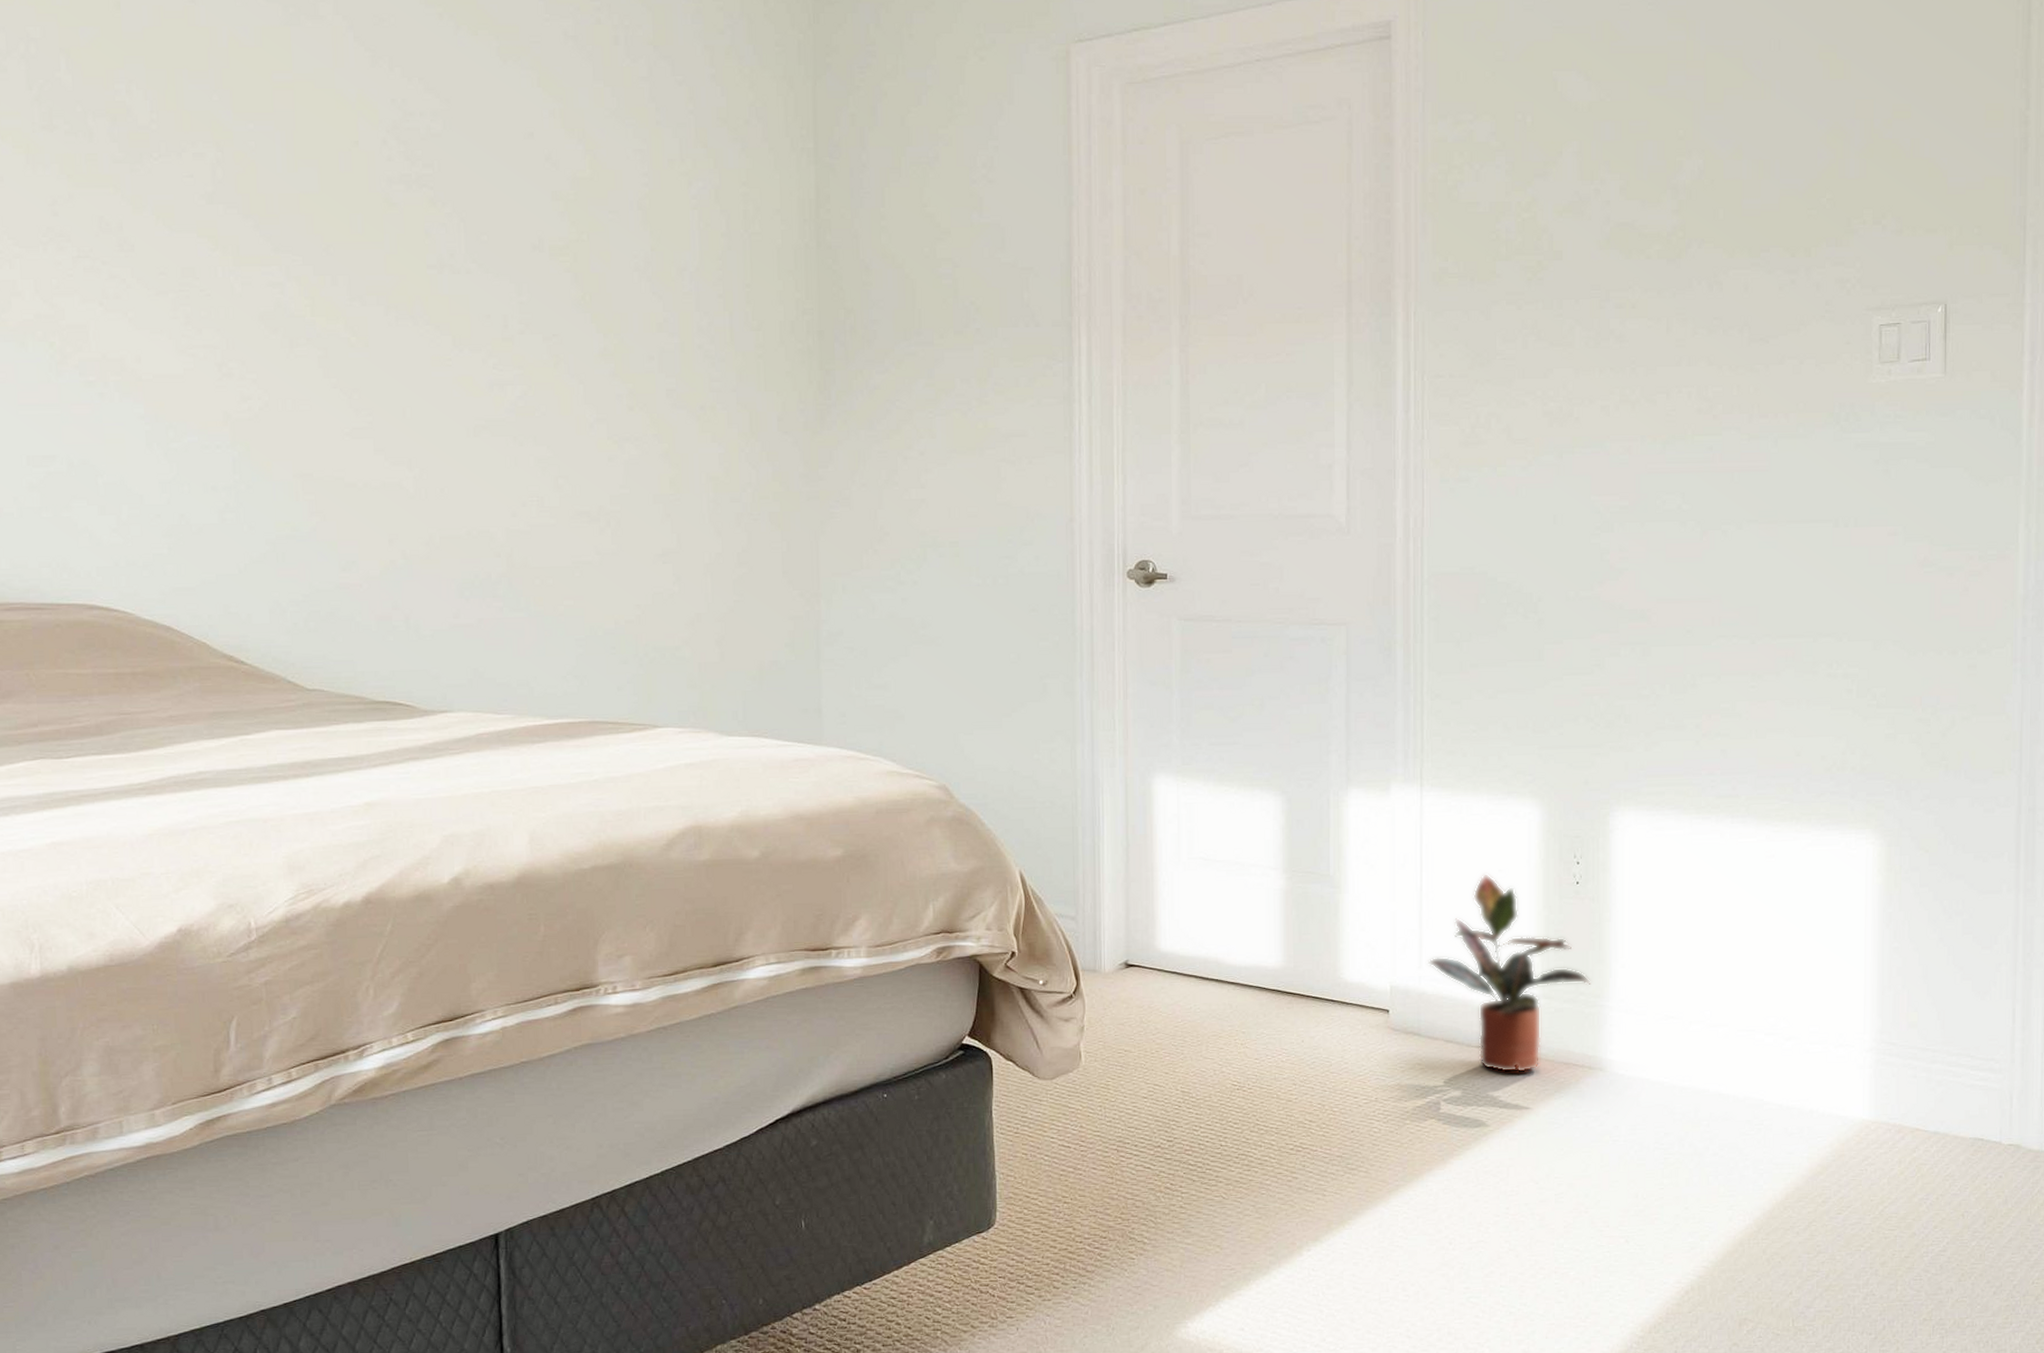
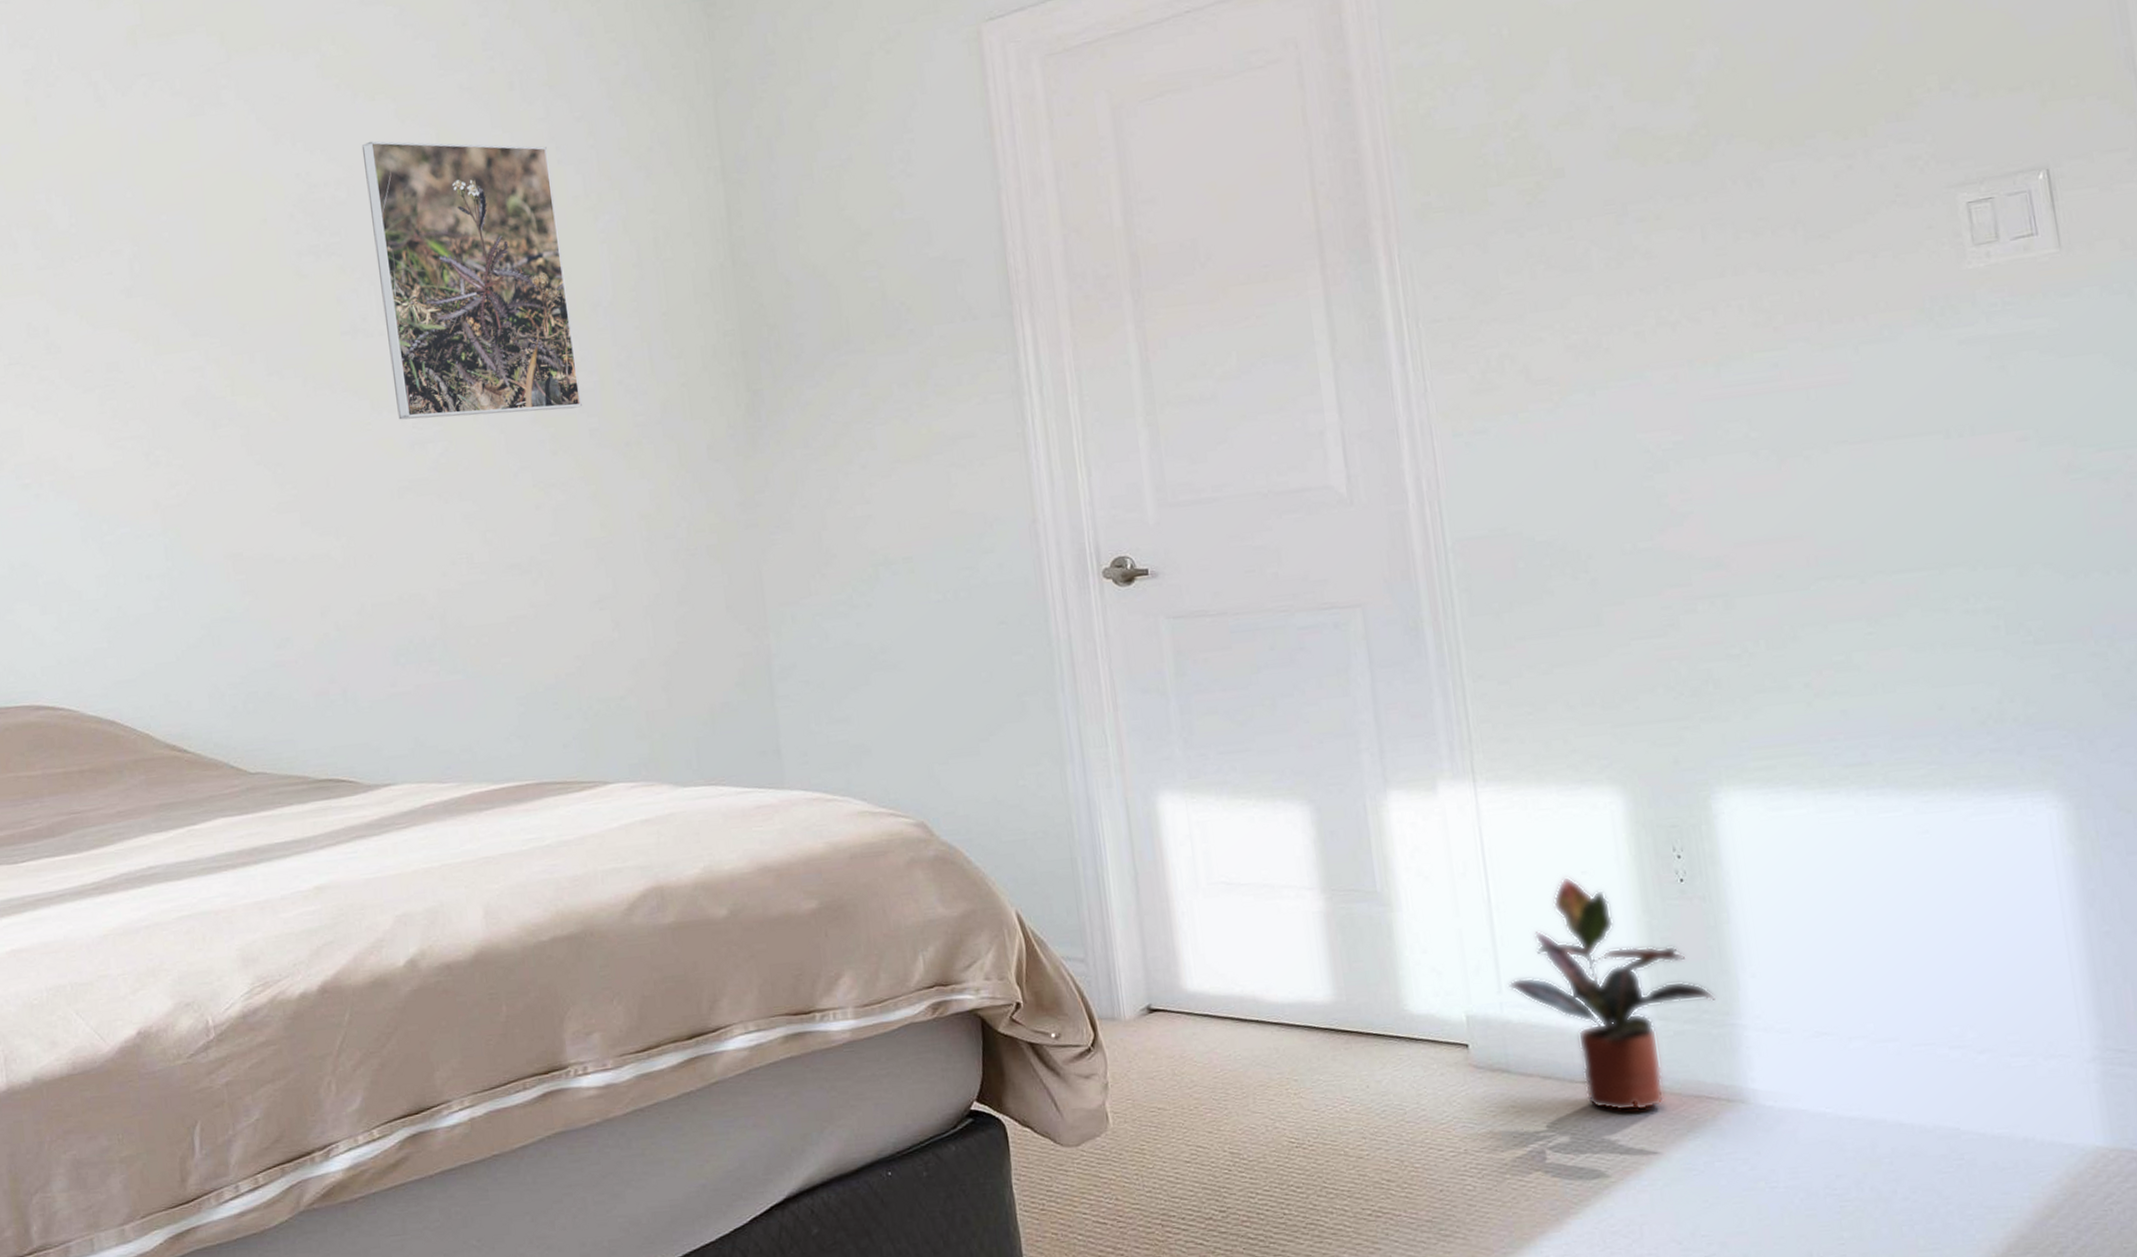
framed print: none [461,76,661,367] -> present [361,141,582,420]

